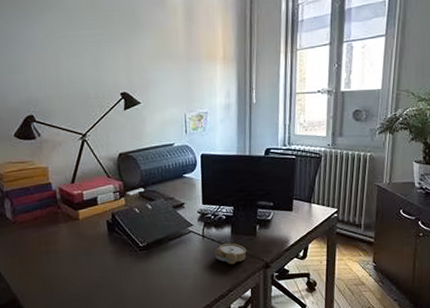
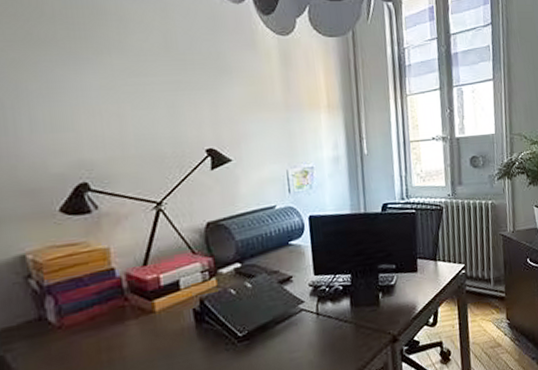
alarm clock: present [214,243,247,265] -> none [331,317,370,344]

